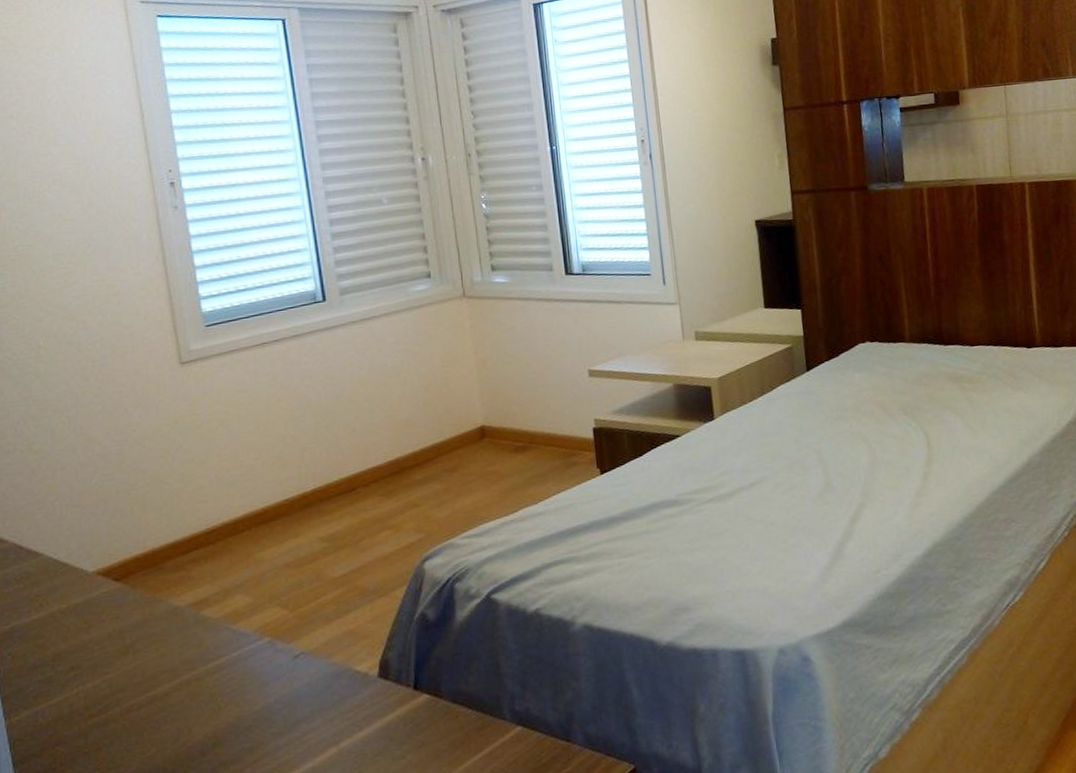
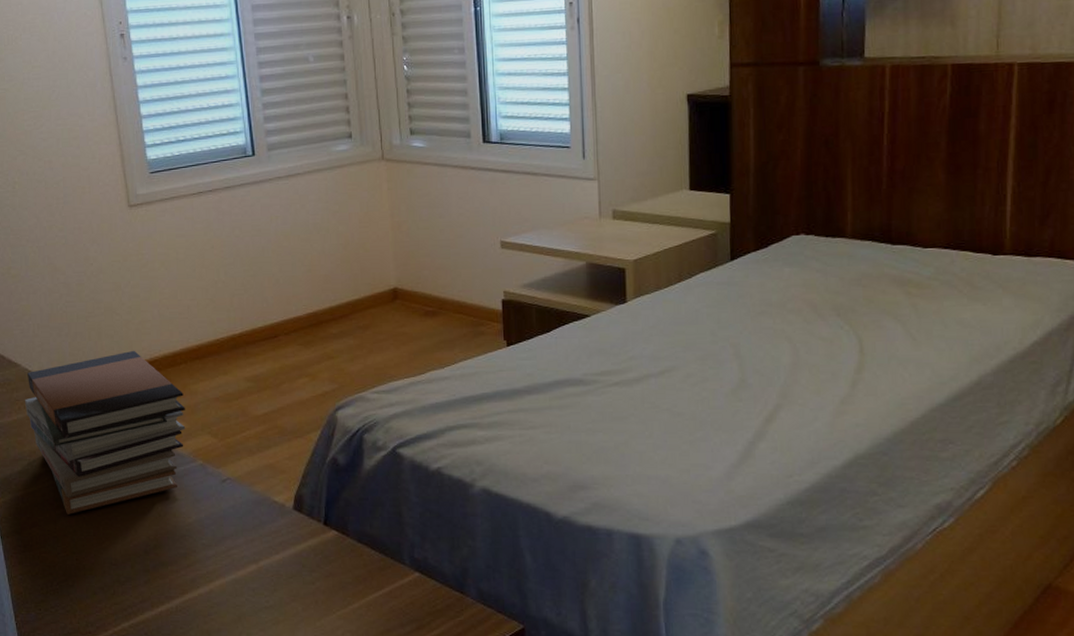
book stack: none [48,521,250,724] -> present [25,350,186,514]

